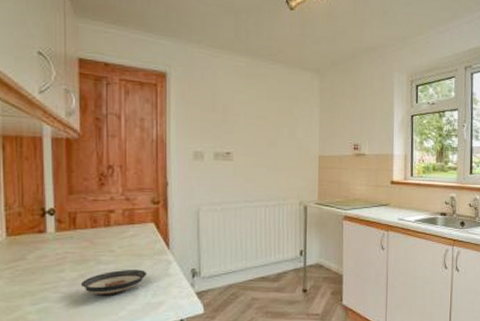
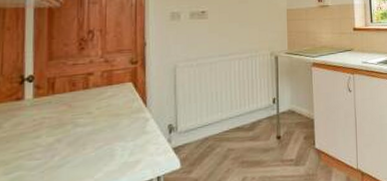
saucer: present [80,270,148,295] -> none [56,129,125,159]

